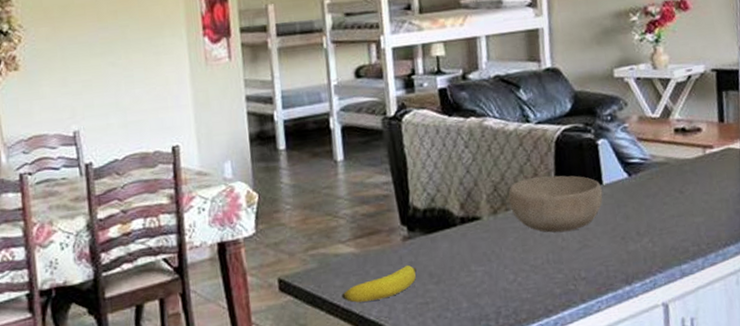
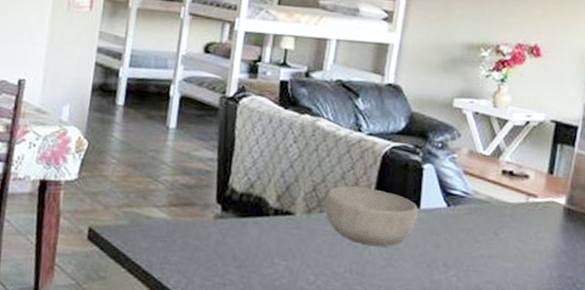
banana: present [342,264,416,303] -> none [145,242,222,271]

